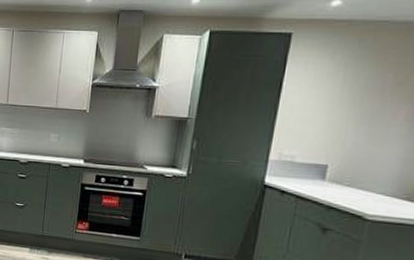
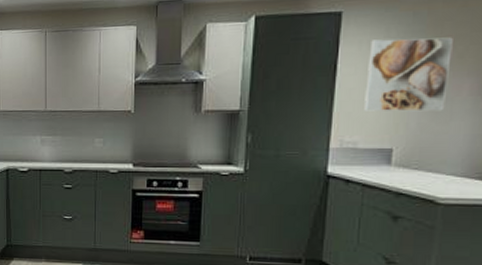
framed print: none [304,62,395,134] -> present [364,37,453,112]

